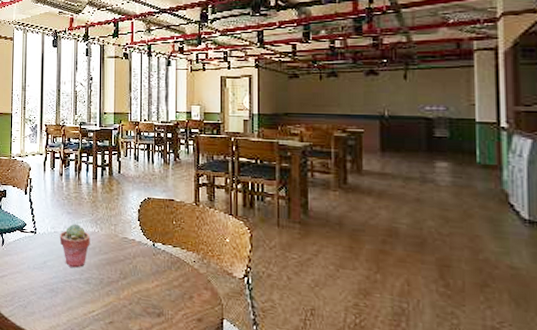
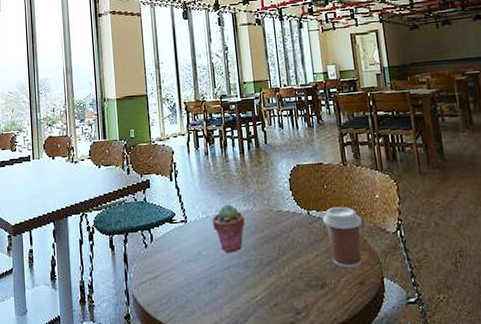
coffee cup: none [167,243,208,304] -> present [322,206,362,269]

